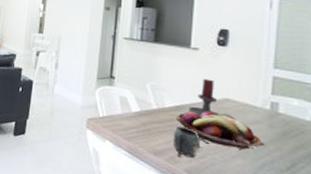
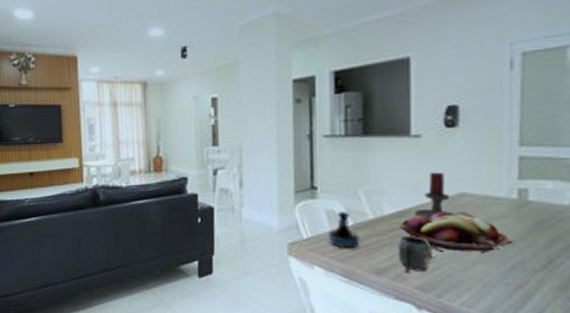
tequila bottle: none [120,99,144,131] -> present [329,212,360,249]

